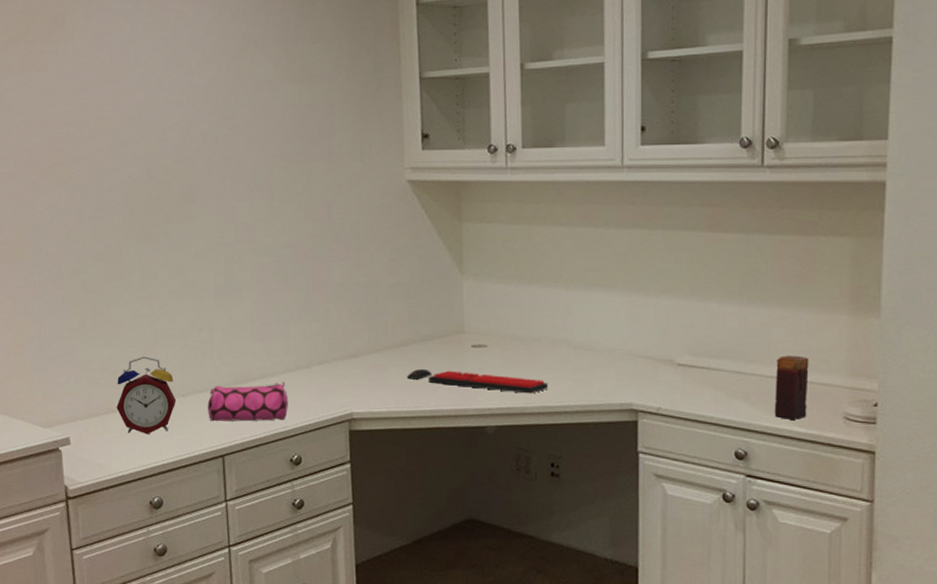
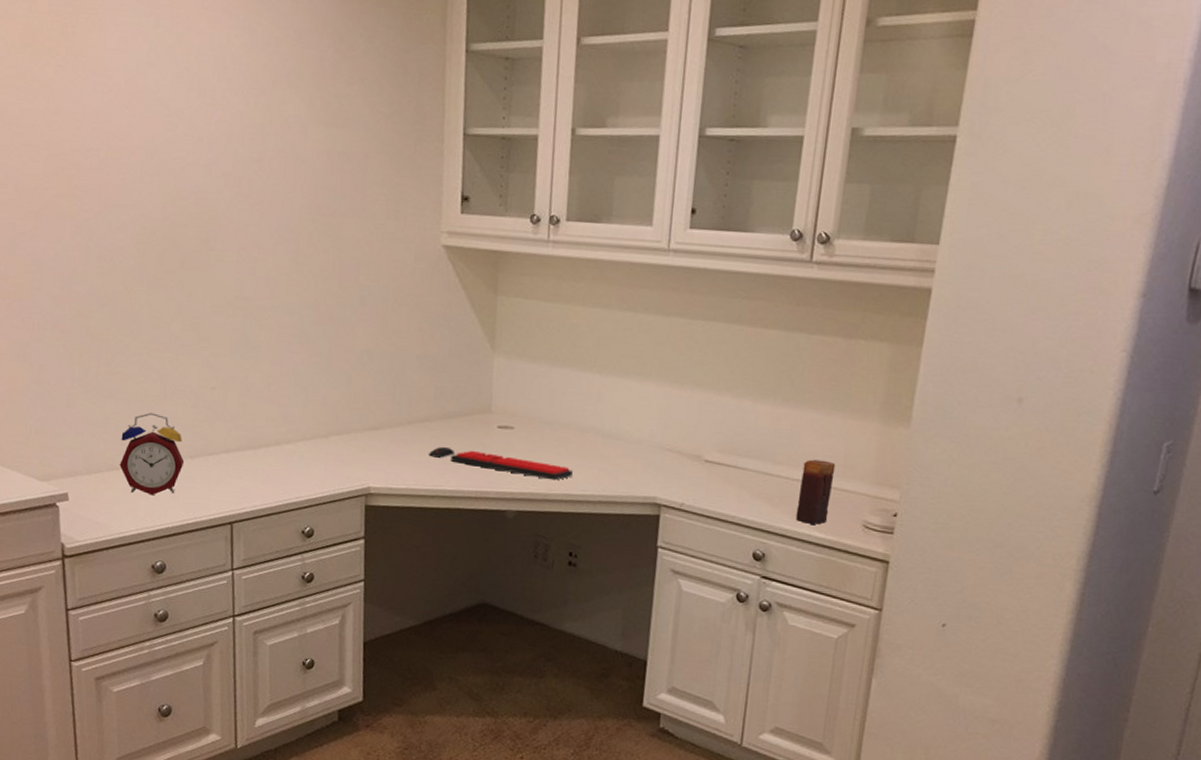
pencil case: present [207,382,288,422] -> none [217,450,304,490]

